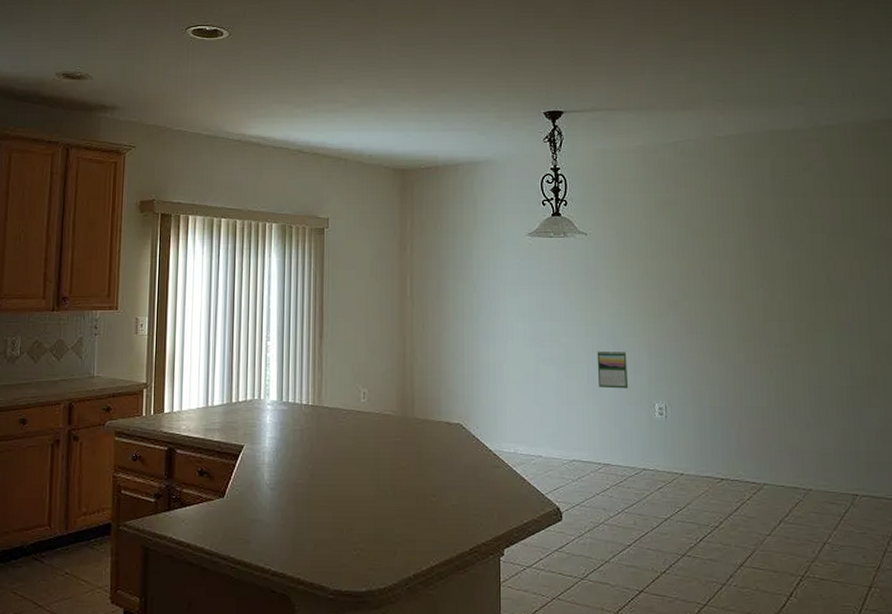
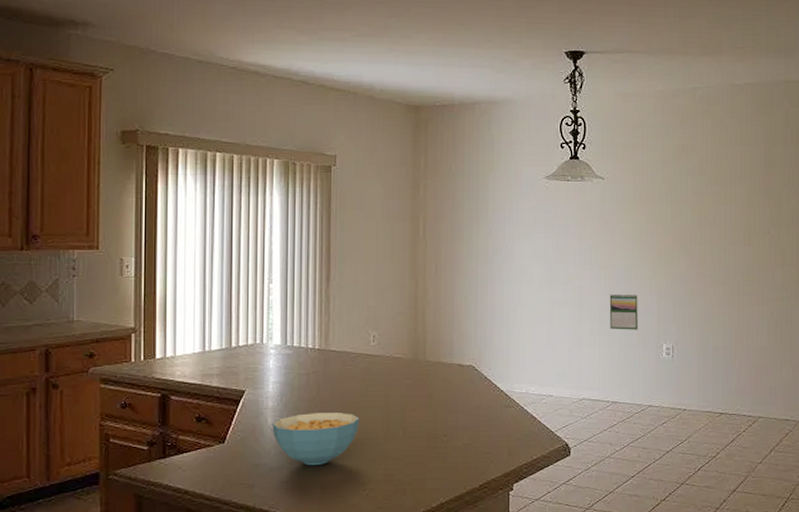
cereal bowl: none [268,469,351,523] -> present [272,413,360,466]

